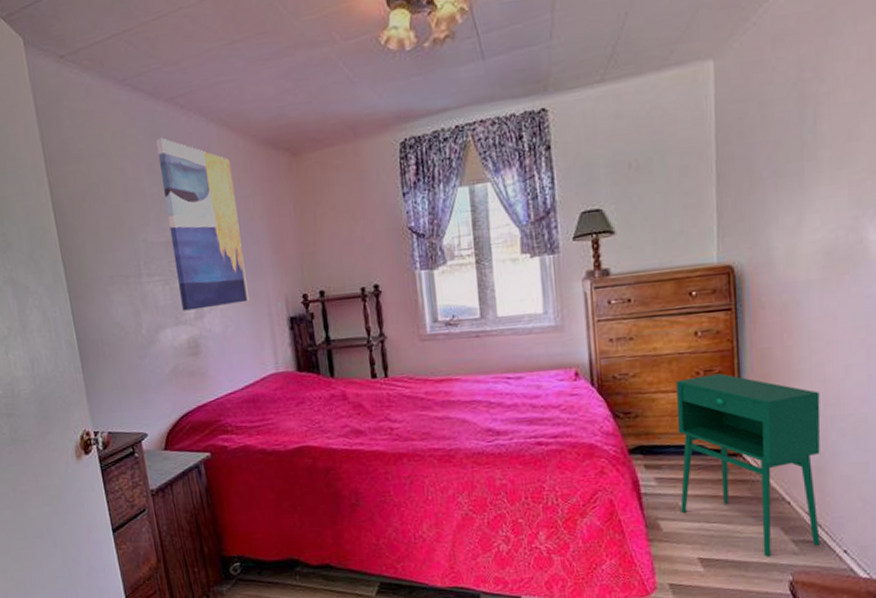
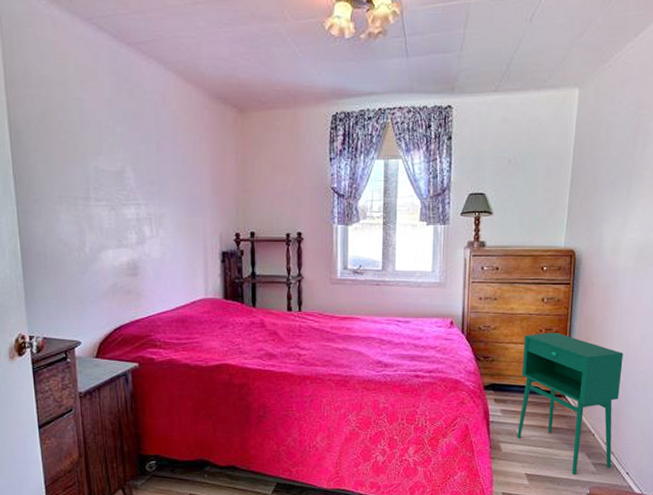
wall art: present [156,137,249,311] -> none [115,77,187,236]

